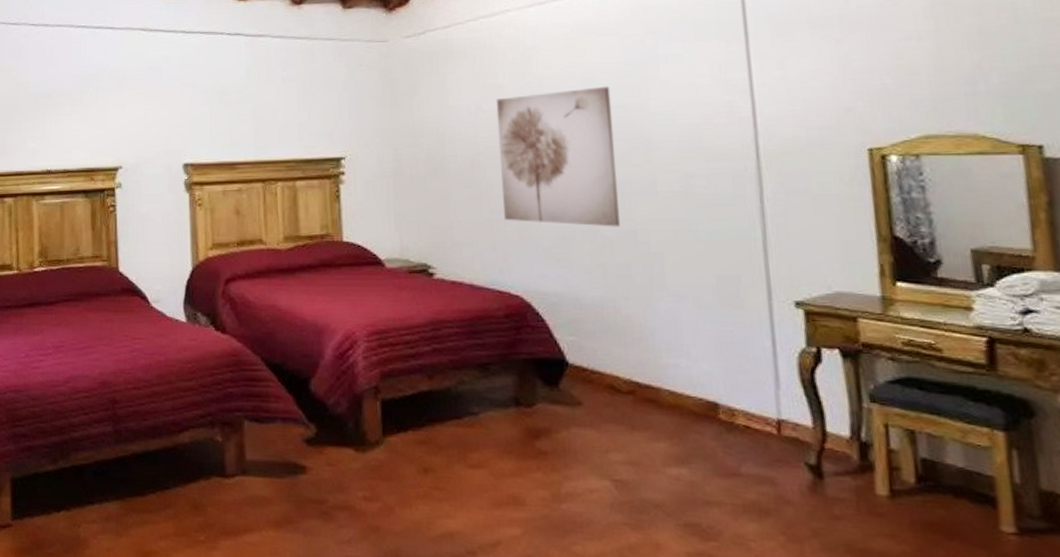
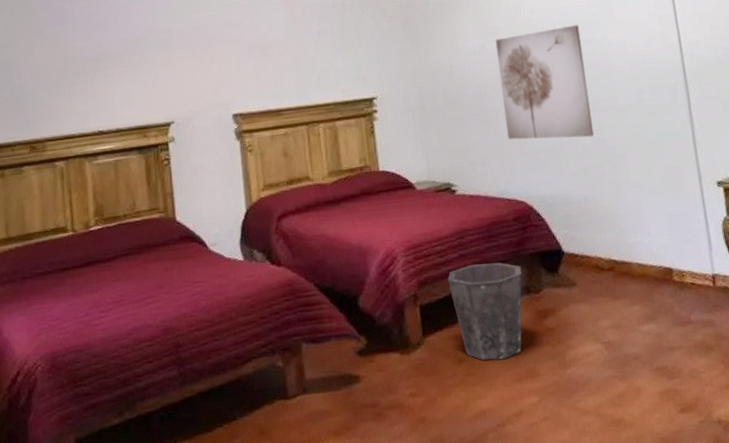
waste bin: none [417,363,511,477] -> present [447,262,522,361]

